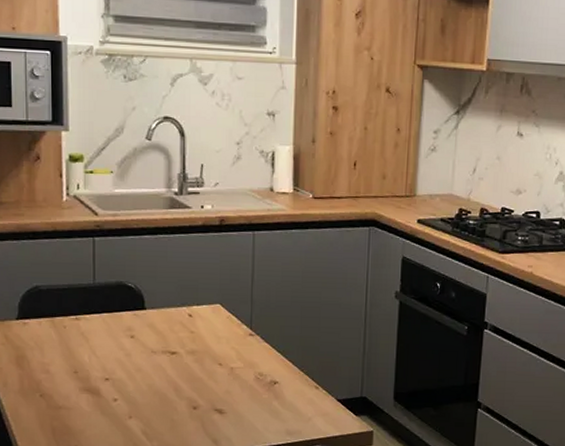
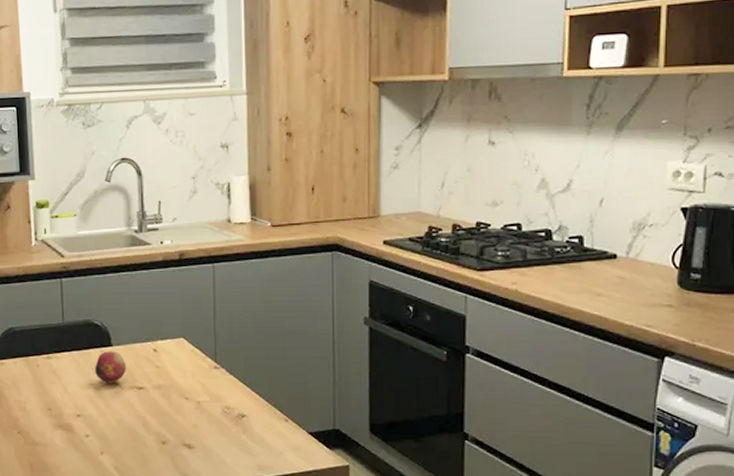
fruit: none [127,315,159,347] -> present [95,351,126,383]

